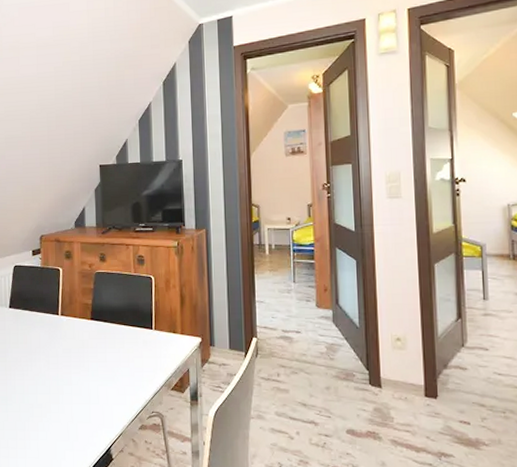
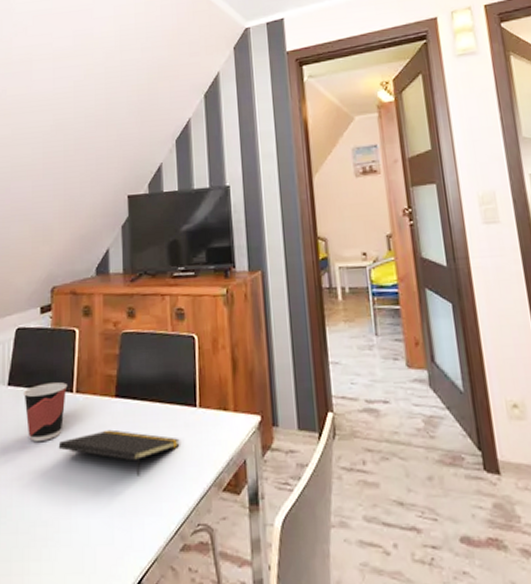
cup: none [21,307,55,349] -> present [24,382,68,441]
notepad: none [48,343,140,377] -> present [58,429,180,476]

